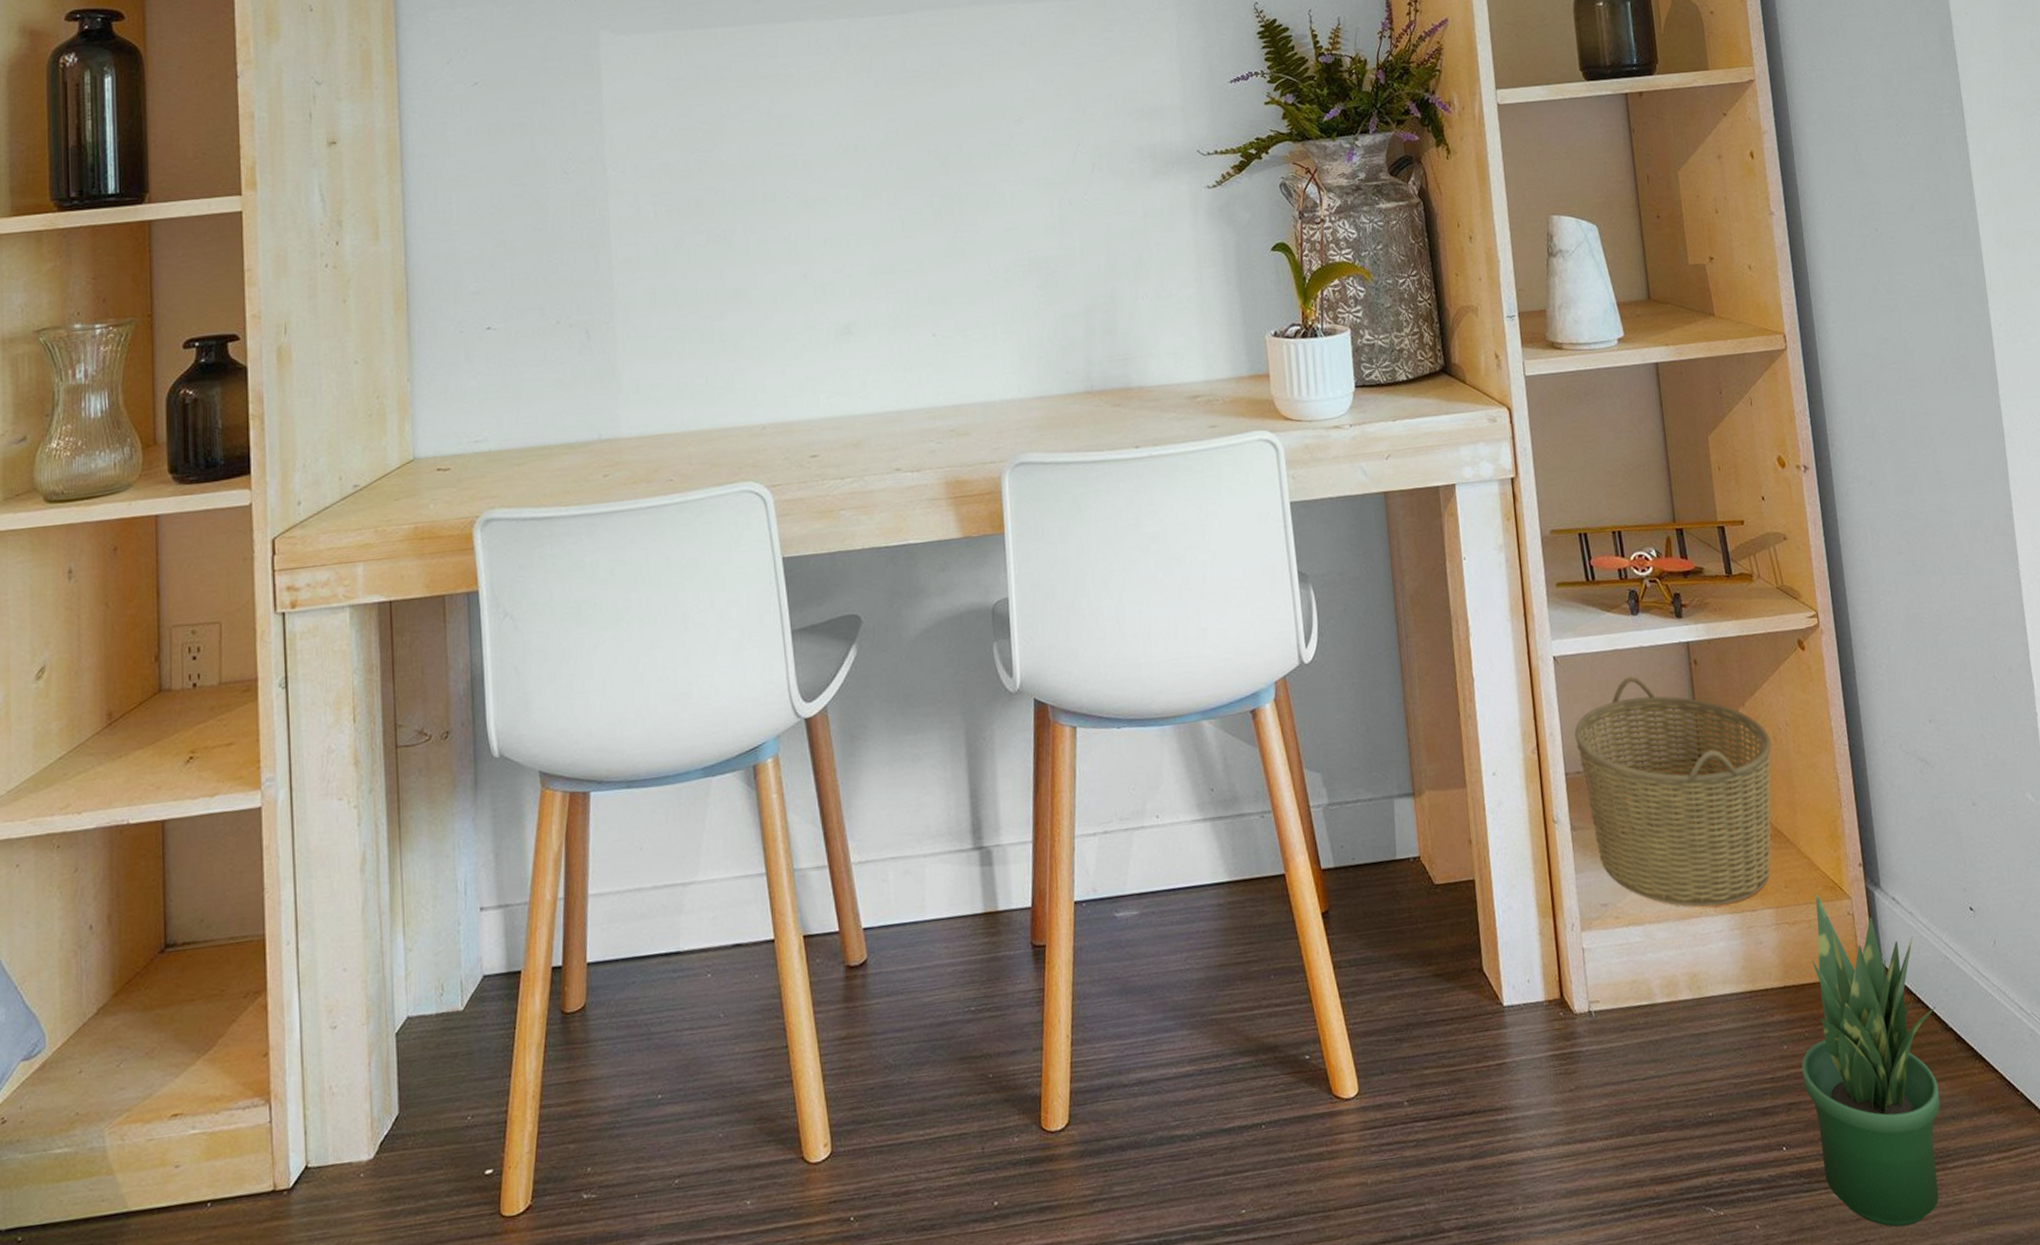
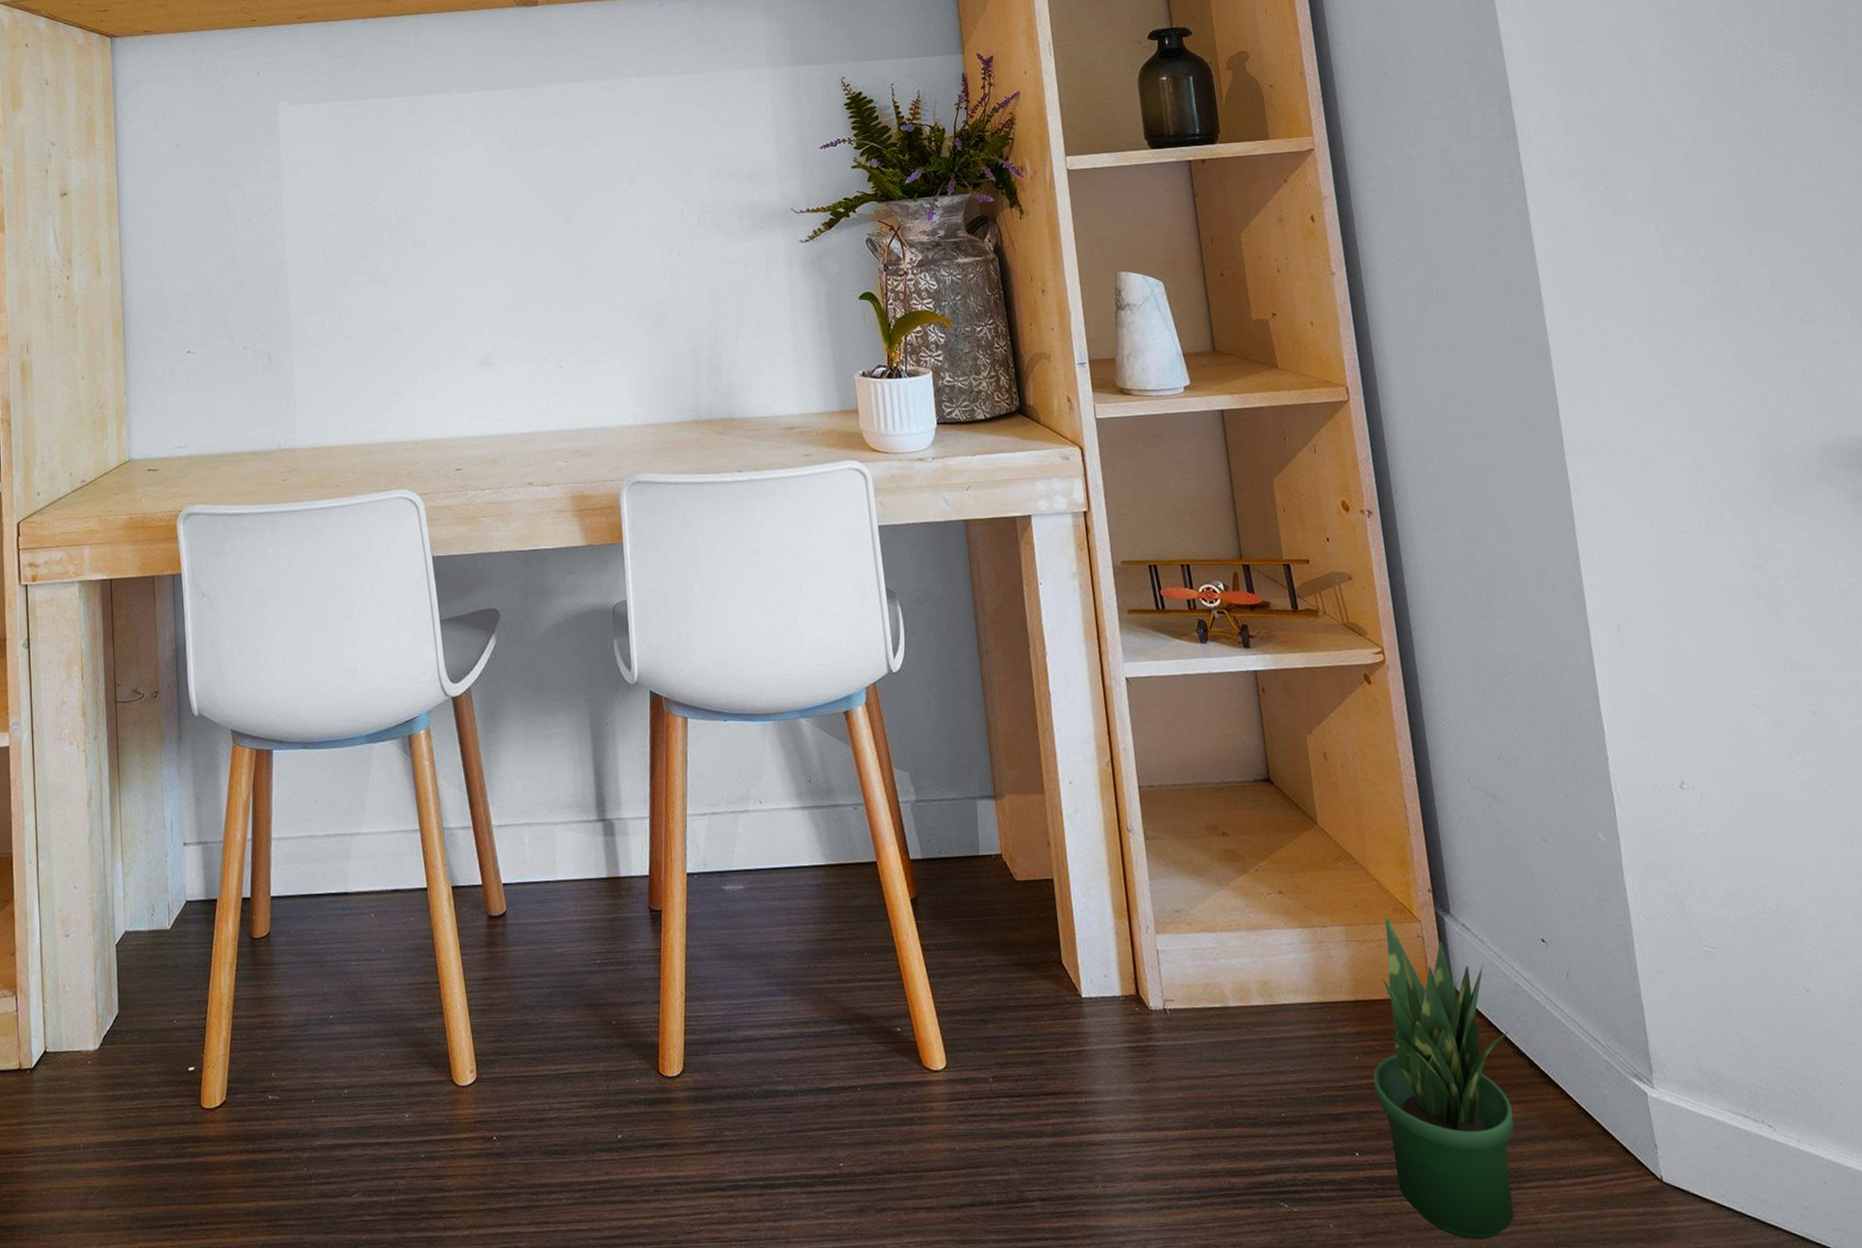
basket: present [1574,675,1773,908] -> none [1147,699,1341,921]

